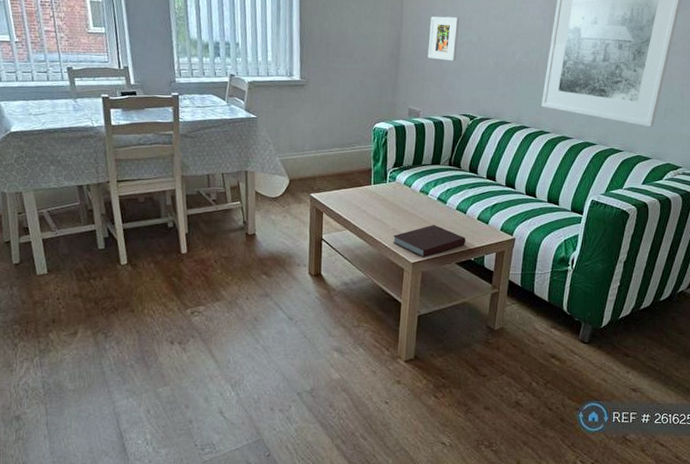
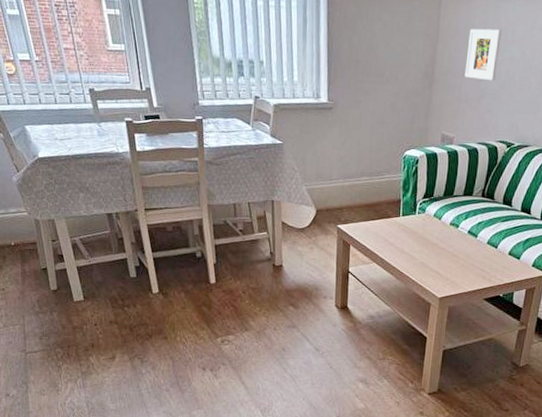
notebook: present [392,224,466,258] -> none [420,258,495,293]

